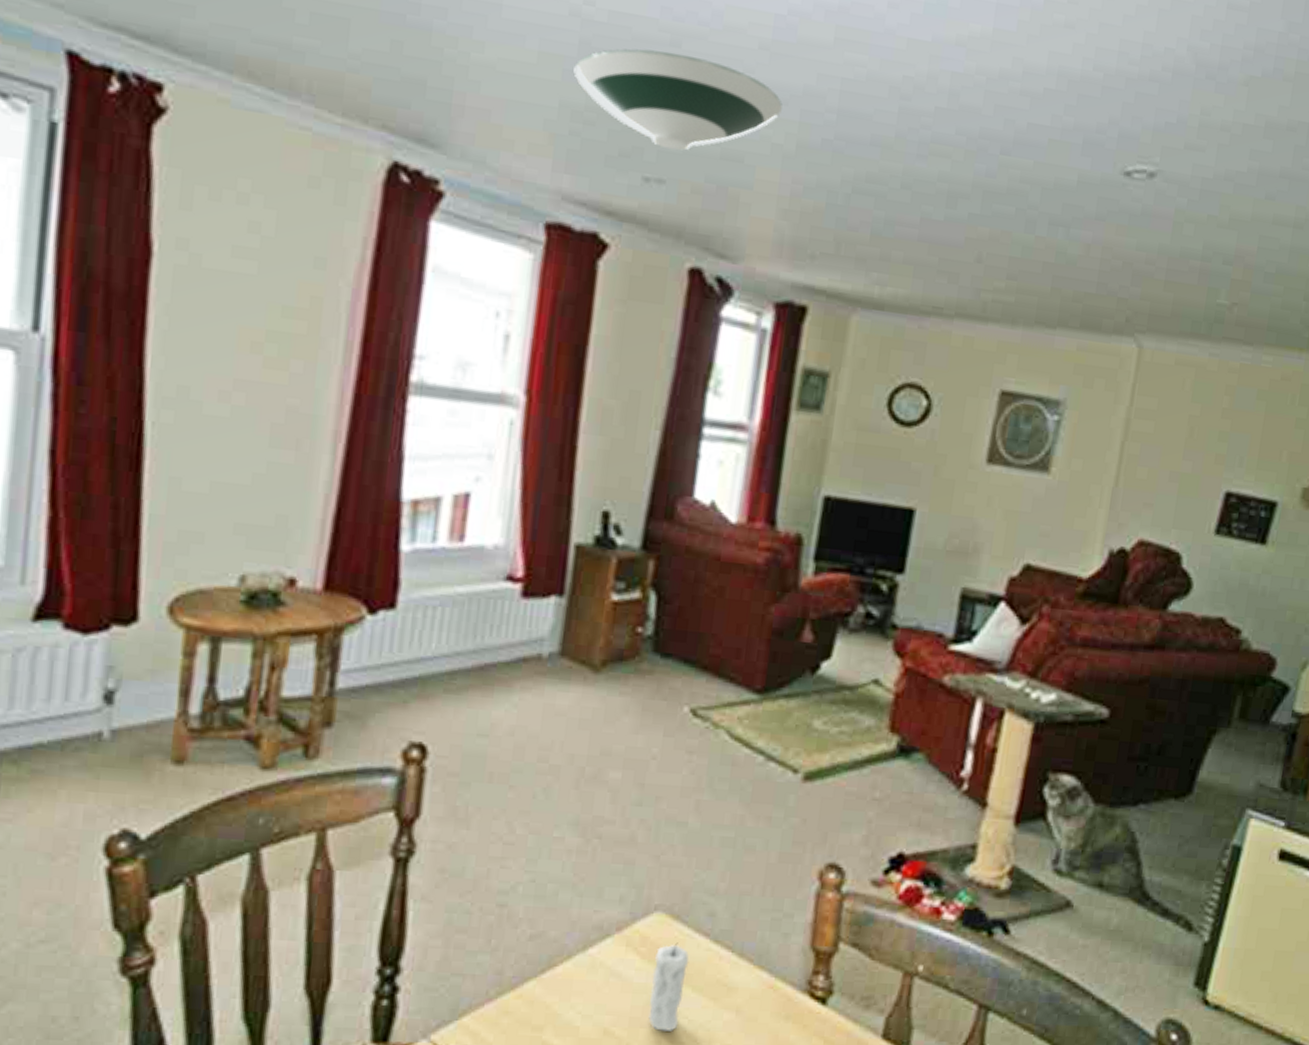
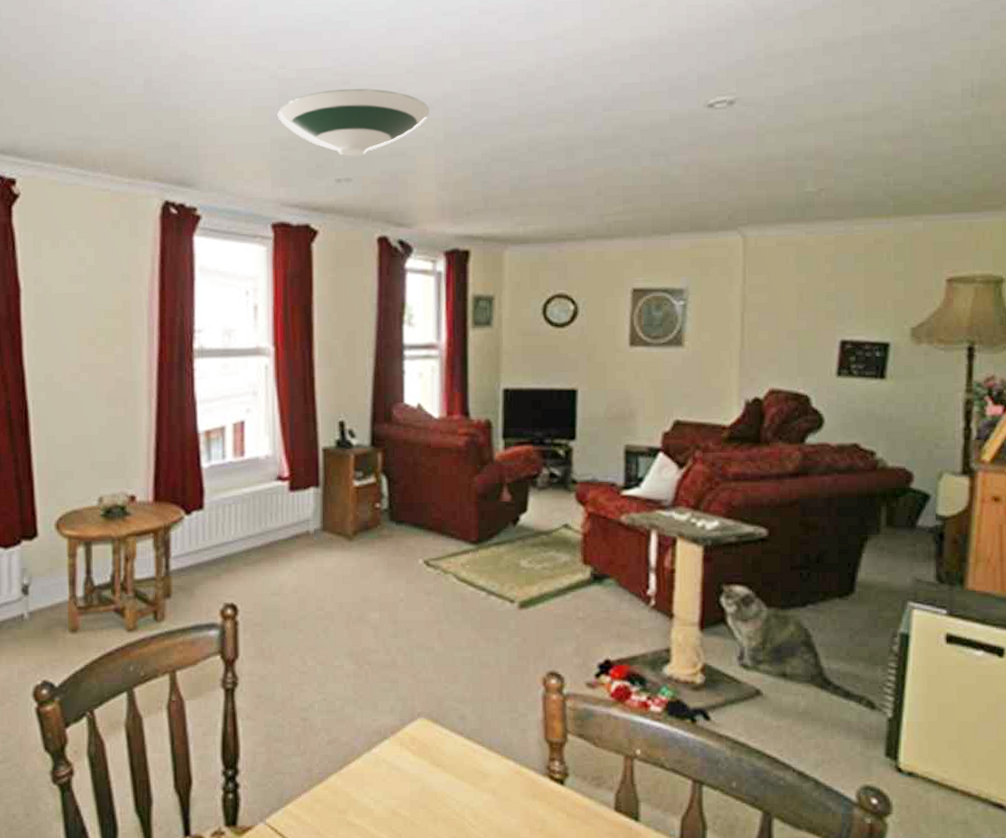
candle: present [648,942,690,1031] -> none [423,741,450,811]

